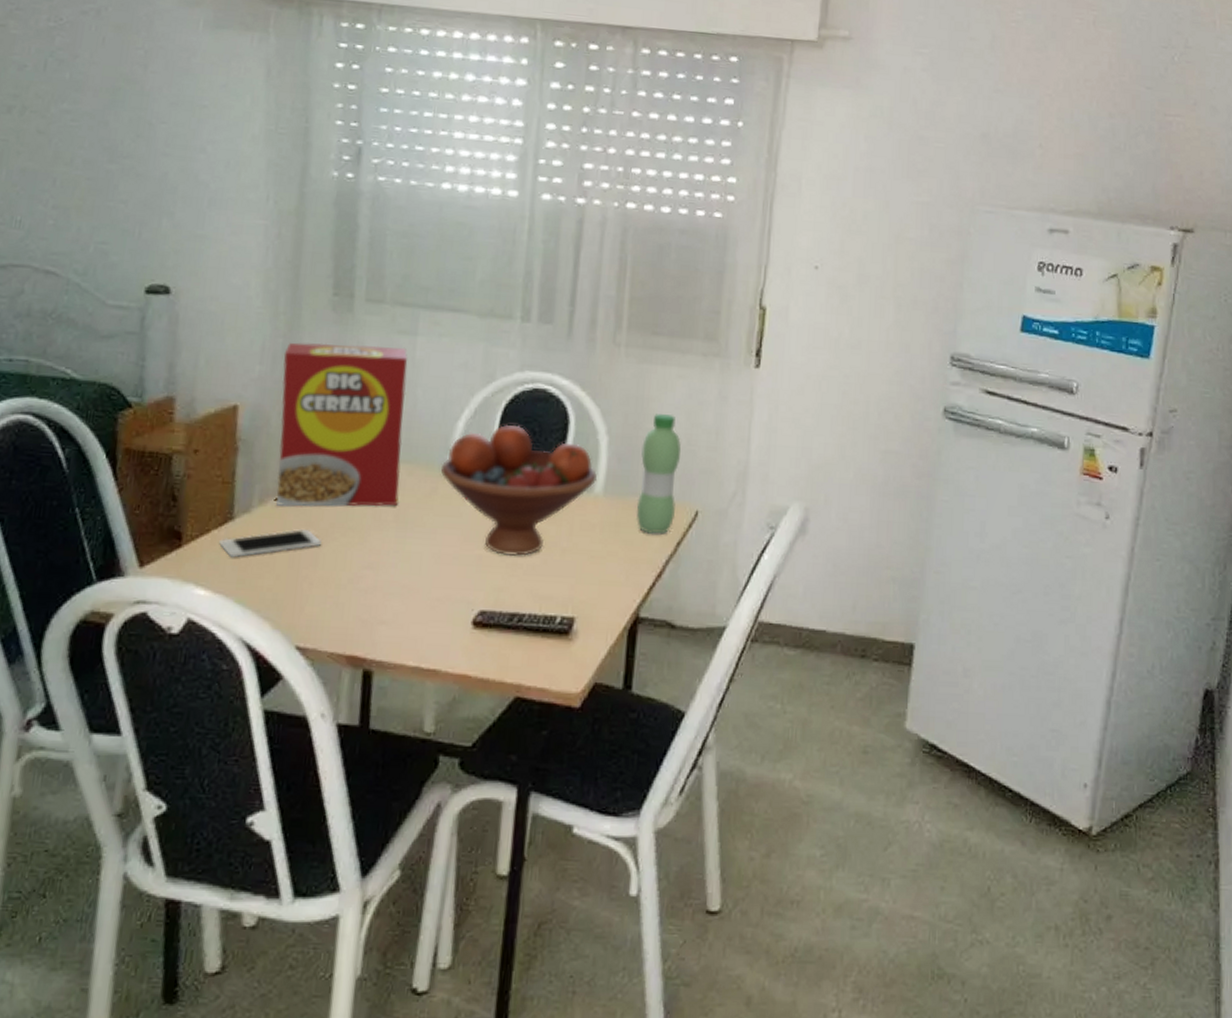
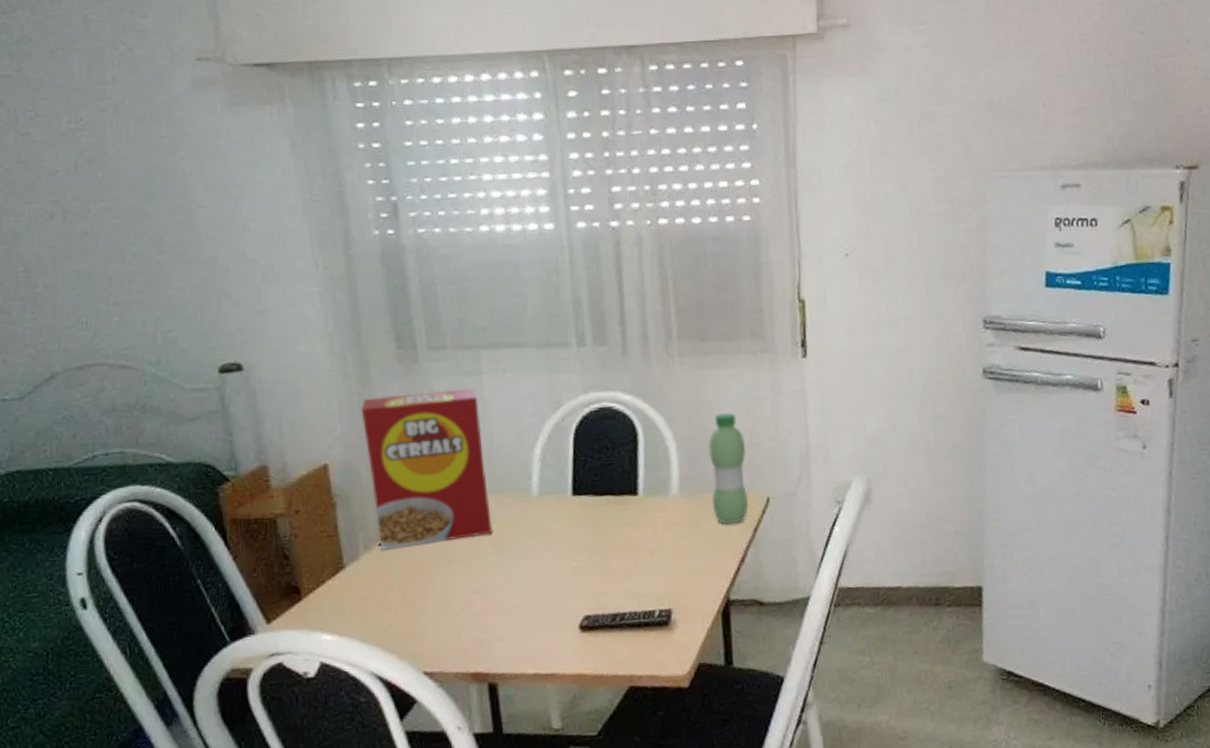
cell phone: present [219,530,321,558] -> none [335,568,429,603]
fruit bowl: present [440,424,597,556] -> none [526,443,671,564]

